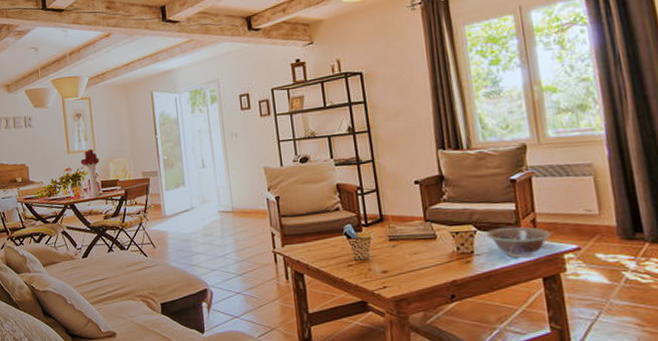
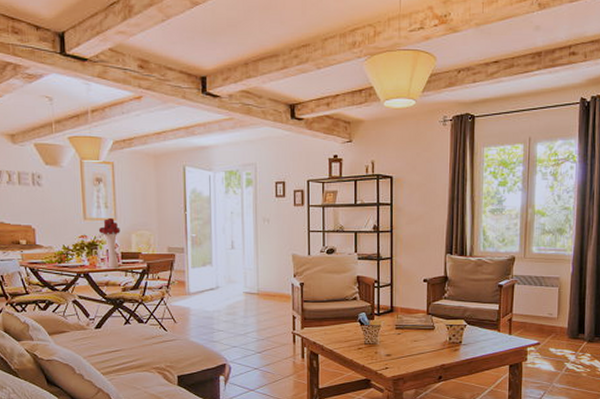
decorative bowl: present [486,226,552,258] -> none [473,323,521,349]

